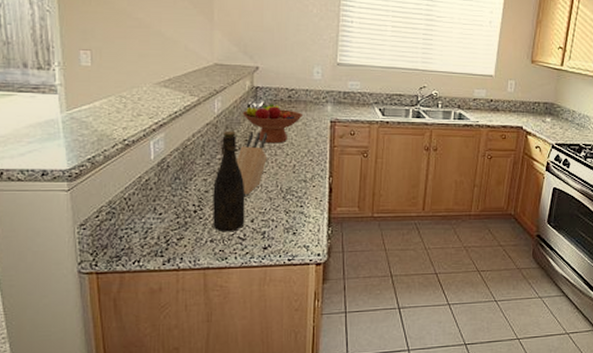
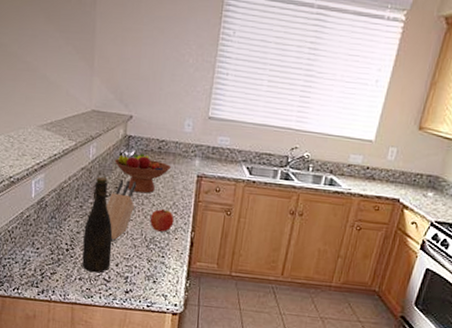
fruit: none [284,157,310,181] -> present [149,208,174,232]

